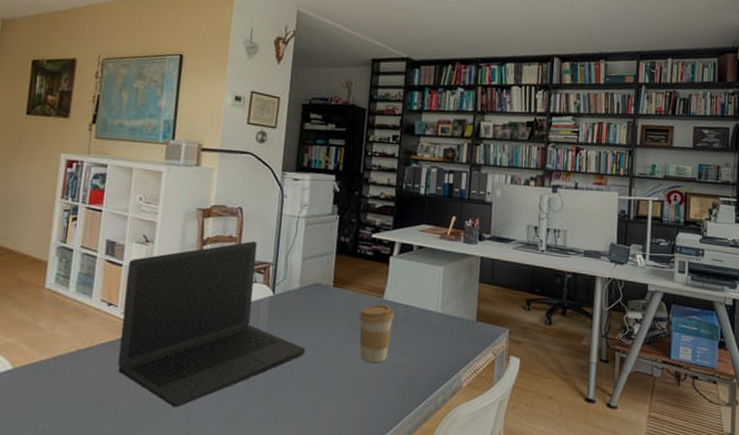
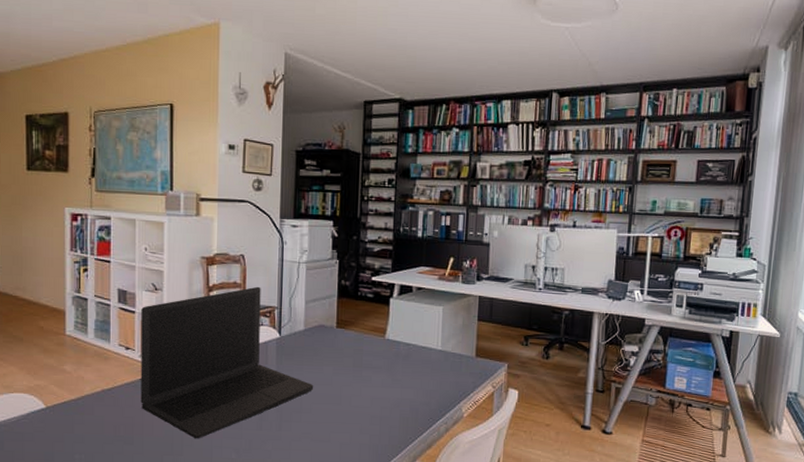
coffee cup: present [358,304,394,363] -> none [362,343,396,397]

